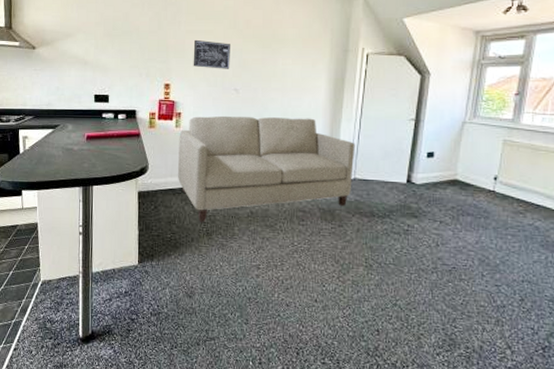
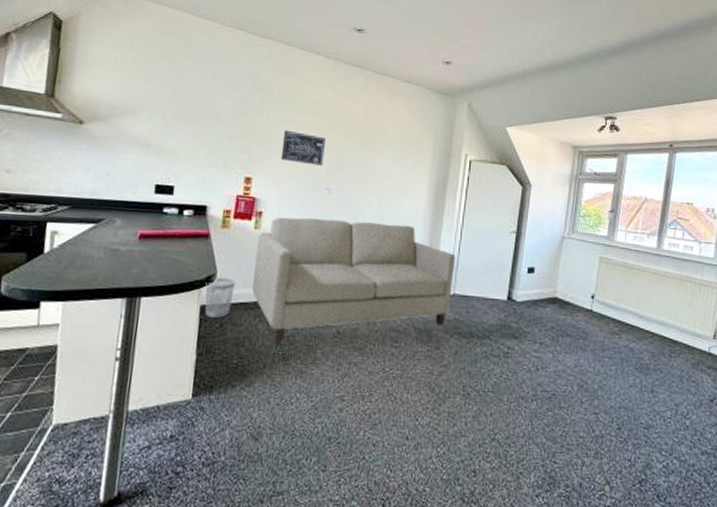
wastebasket: none [141,168,164,201] -> present [205,277,236,318]

